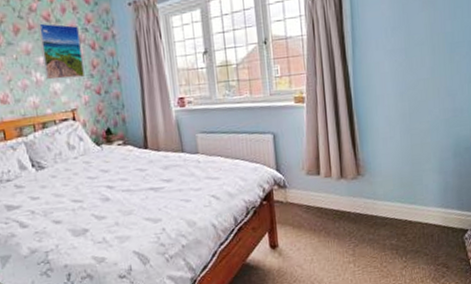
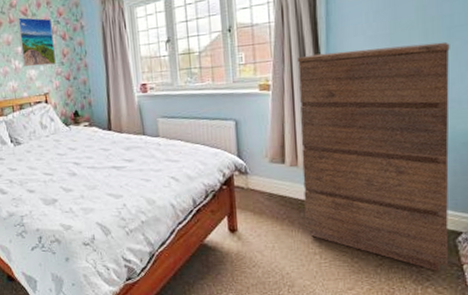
dresser: none [328,56,458,268] -> present [298,41,450,272]

